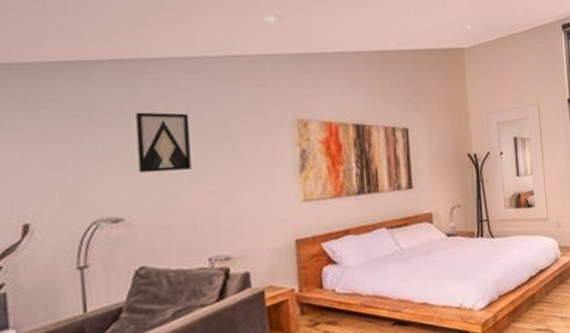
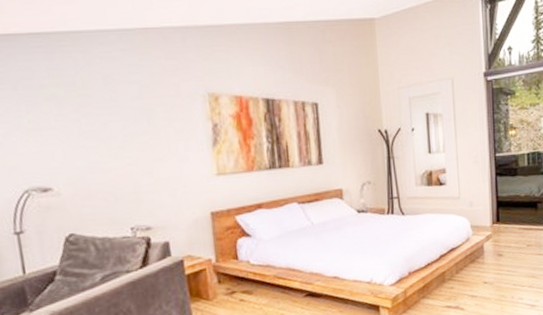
wall art: present [135,112,192,173] -> none [56,85,111,145]

